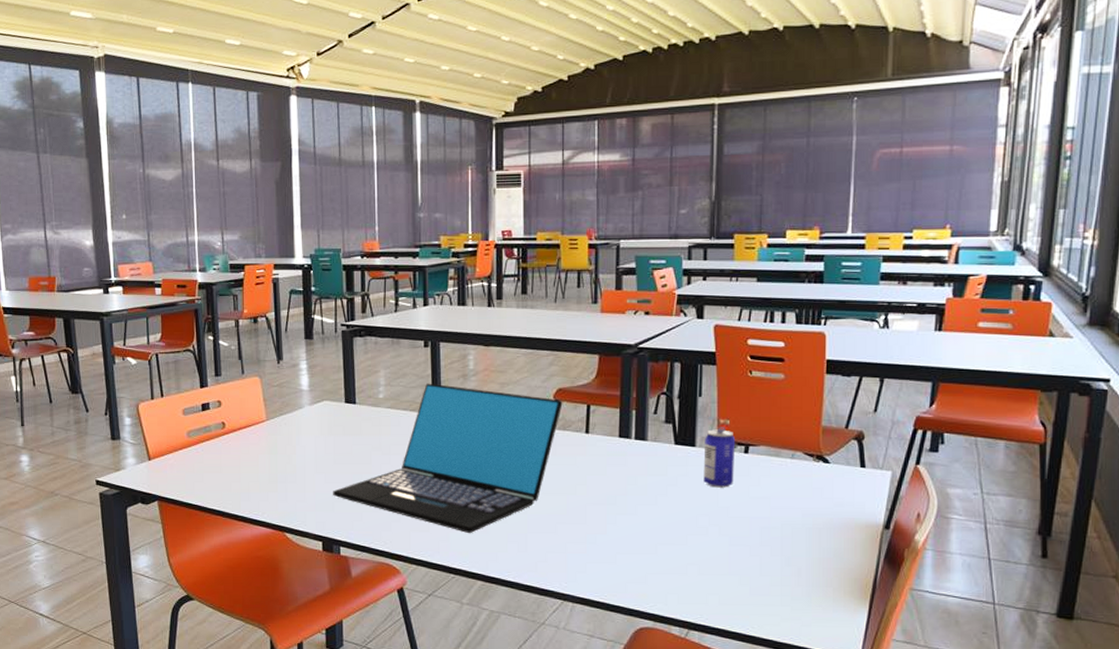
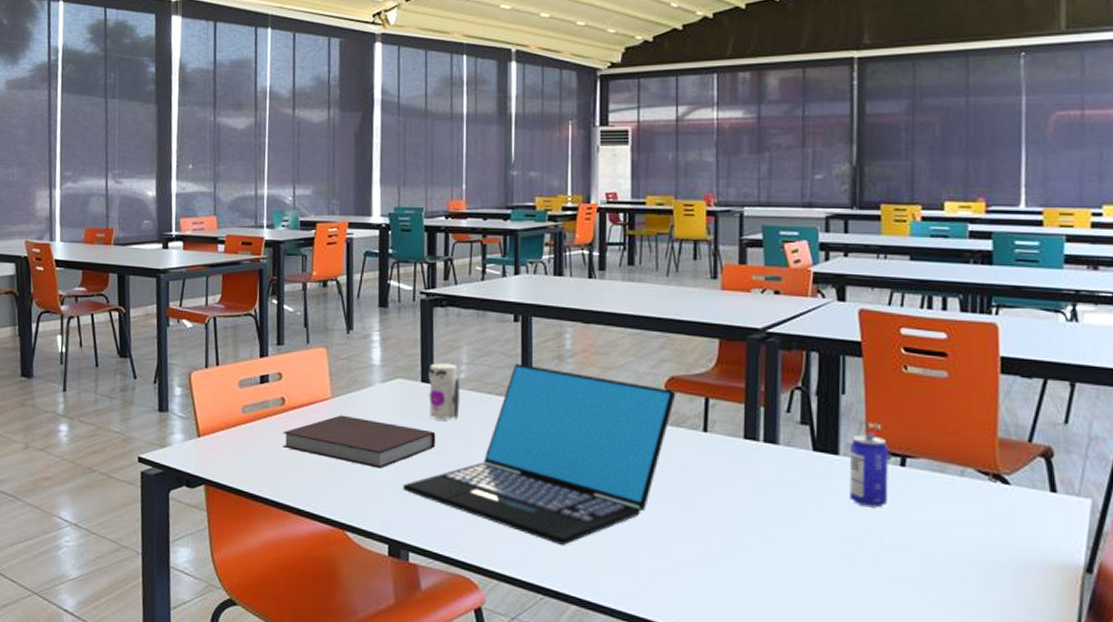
notebook: none [225,435,360,479] -> present [282,415,436,469]
toy: none [351,386,380,435] -> present [428,363,460,421]

